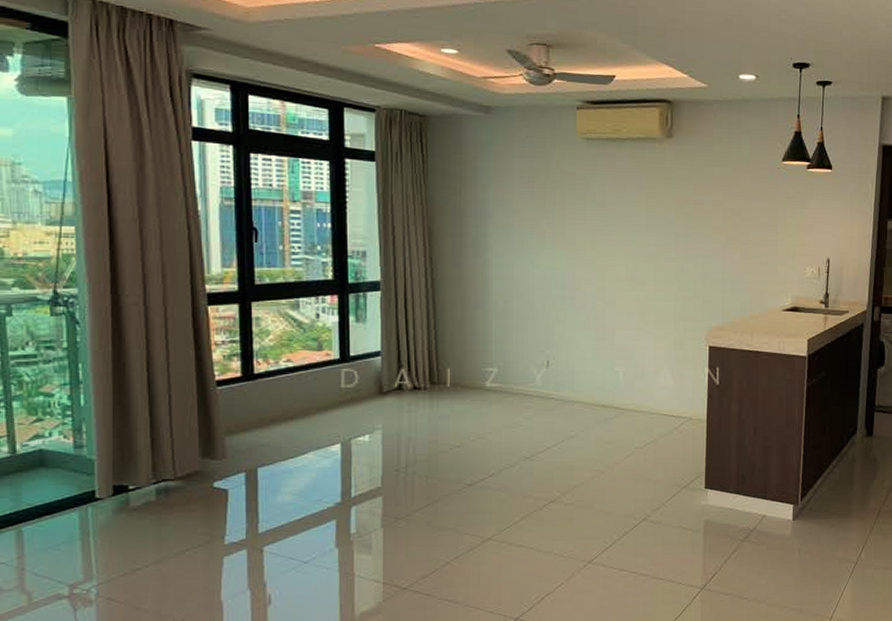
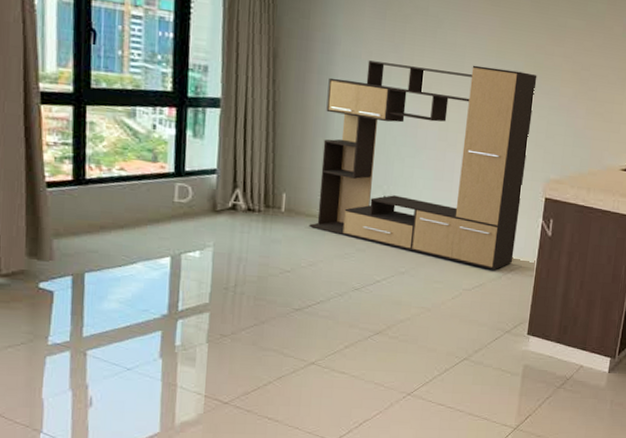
media console: none [475,222,689,425] -> present [309,60,537,270]

